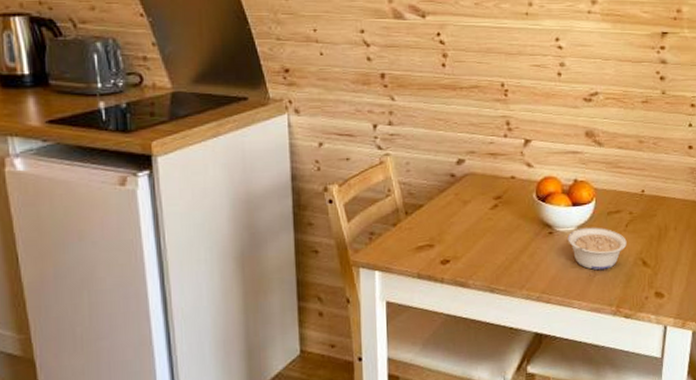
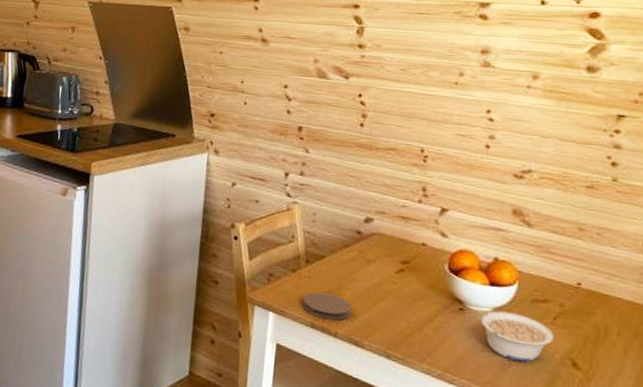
coaster: none [406,241,454,268] -> present [302,292,352,321]

